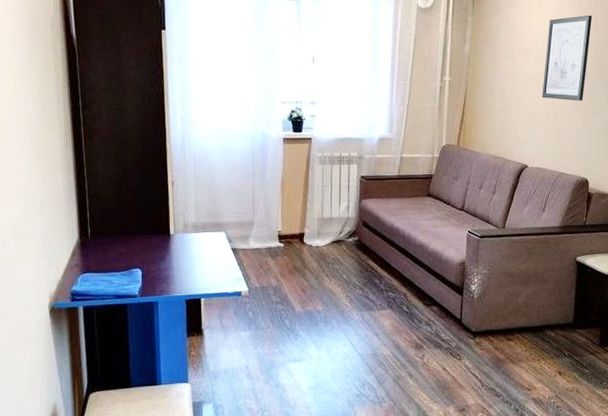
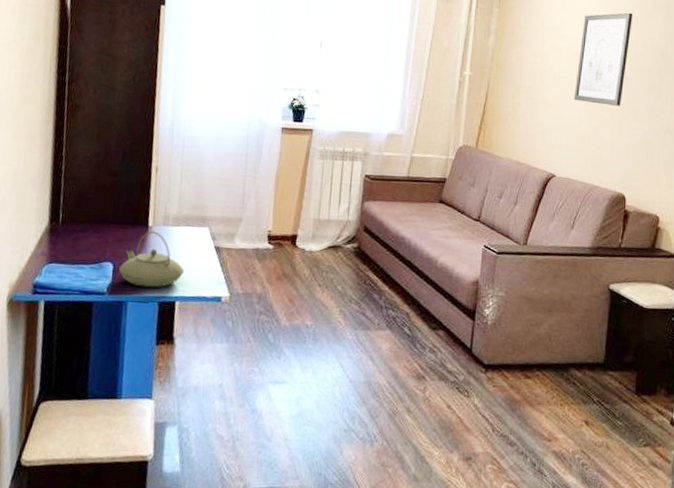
teapot: none [148,238,207,288] -> present [119,231,185,288]

